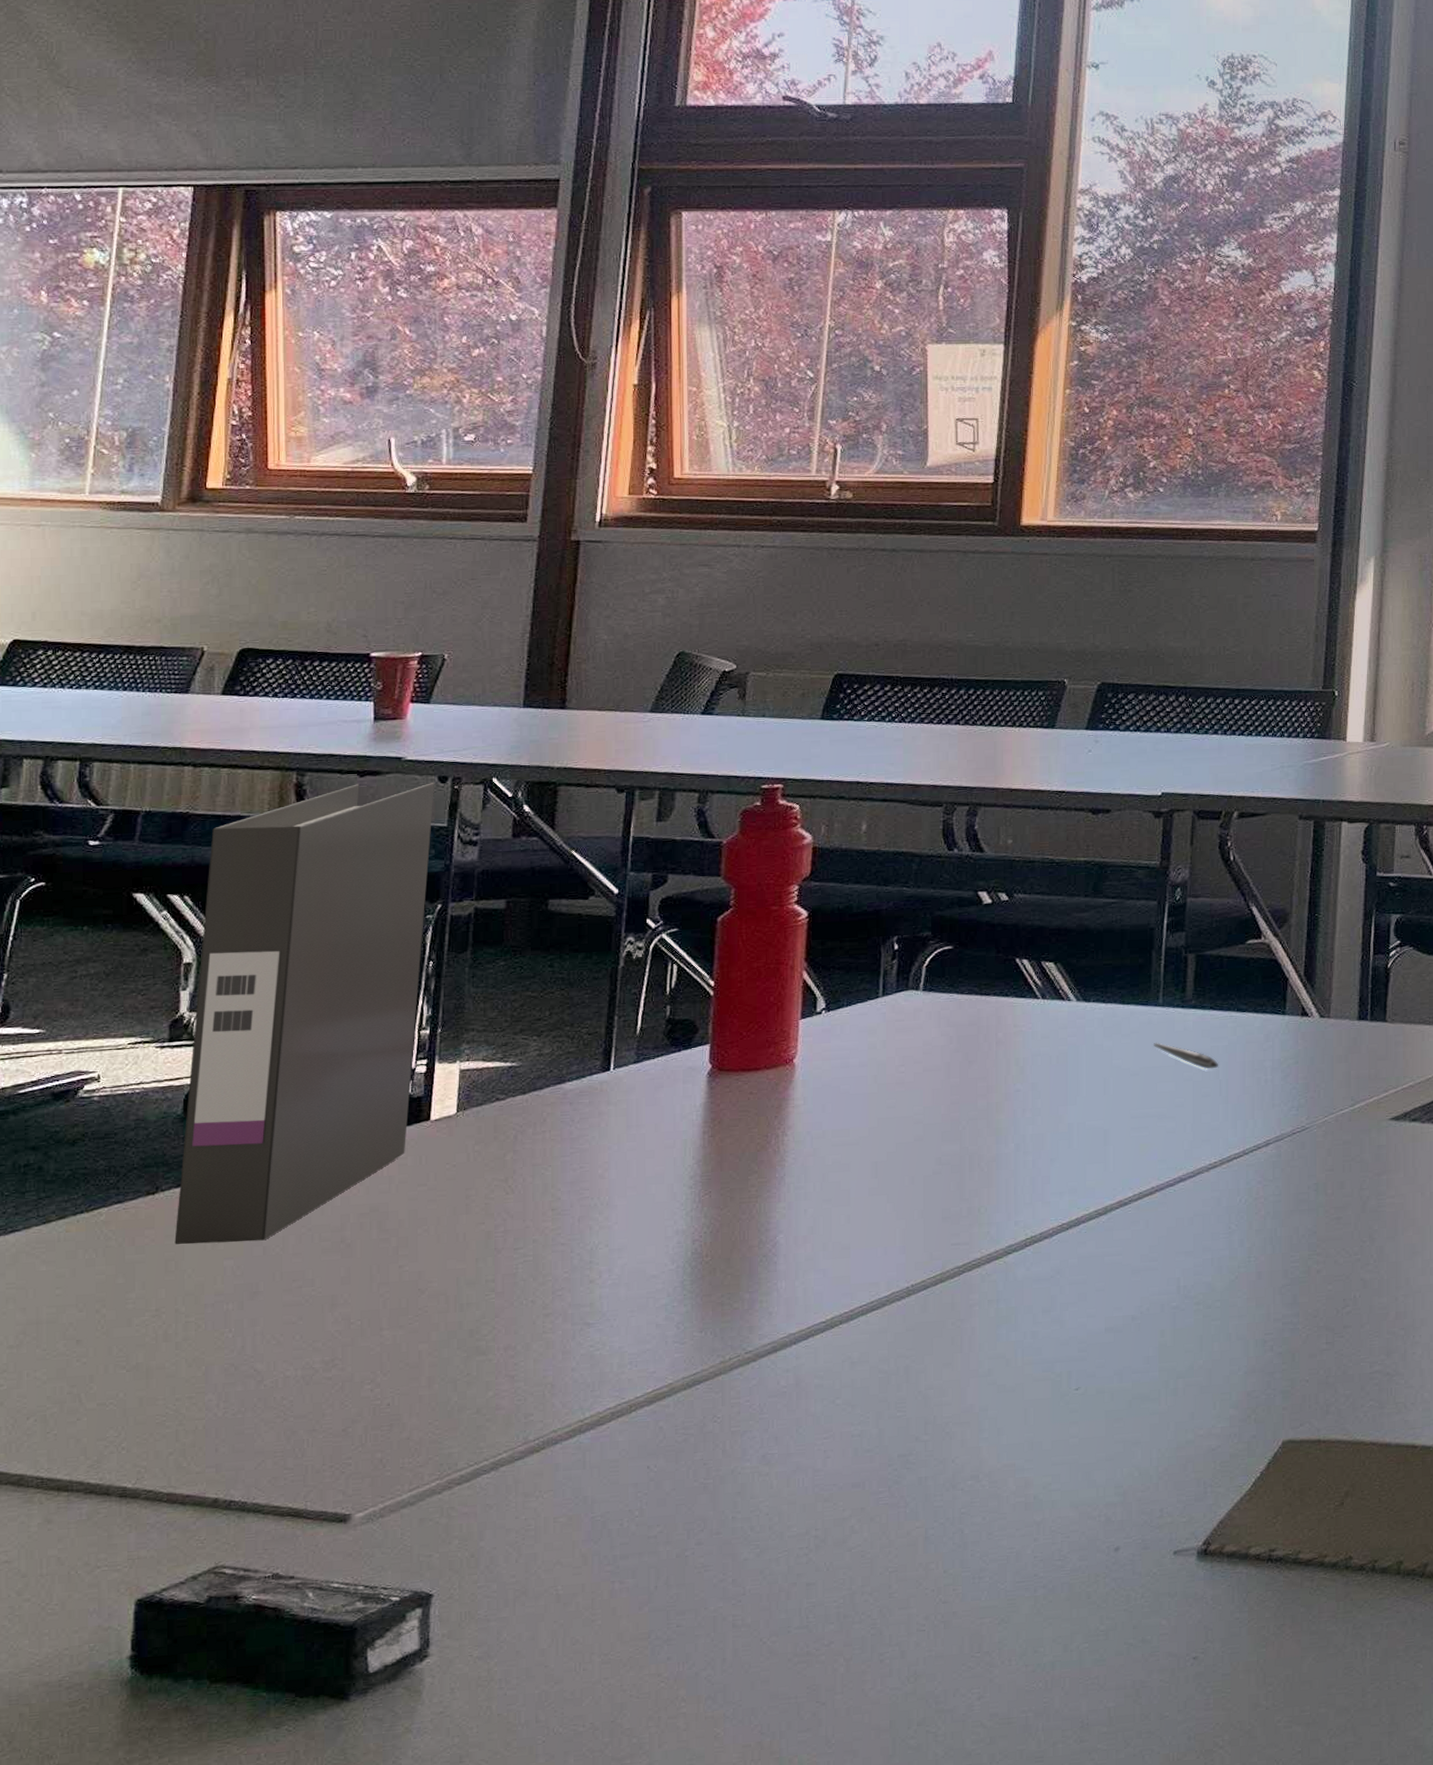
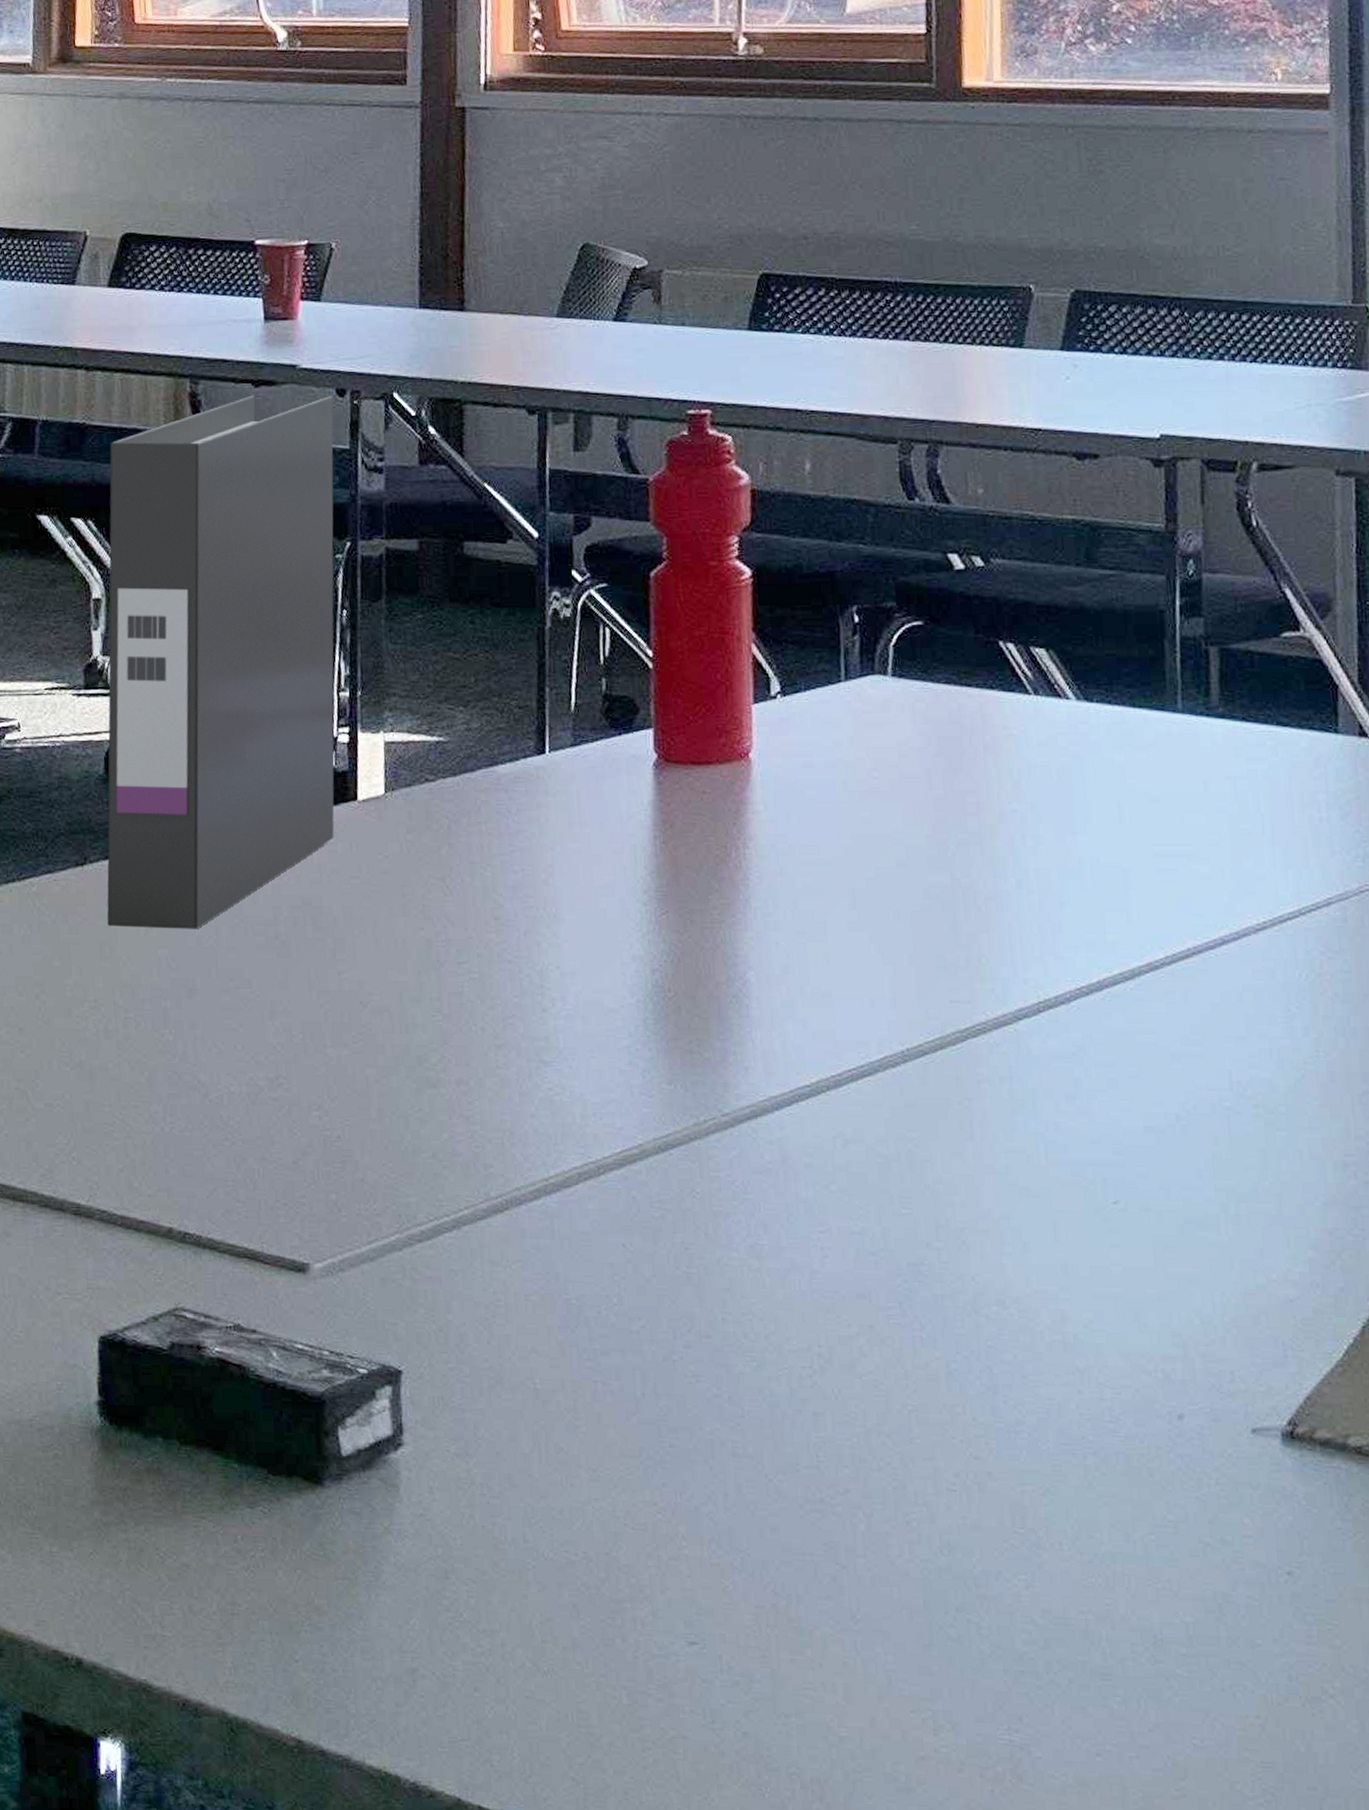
pen: present [1154,1042,1219,1070] -> none [1175,759,1260,799]

